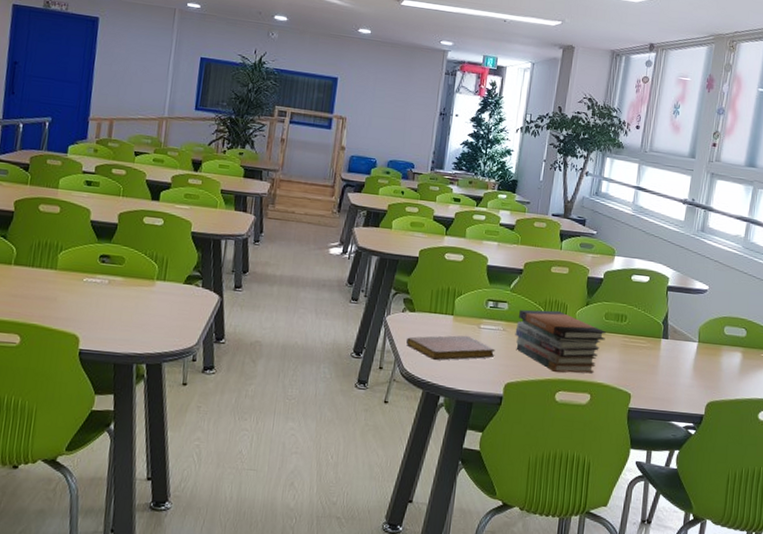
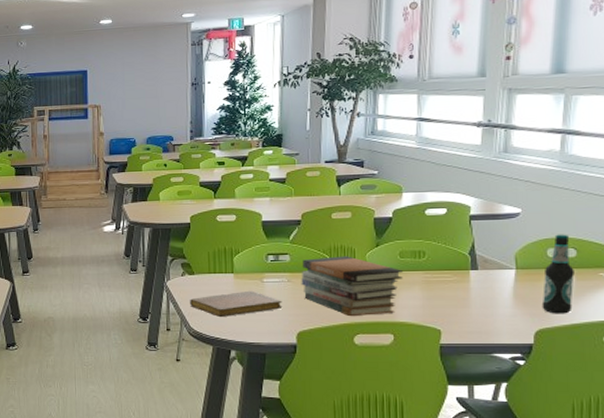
bottle: none [714,314,743,389] -> present [541,234,575,314]

